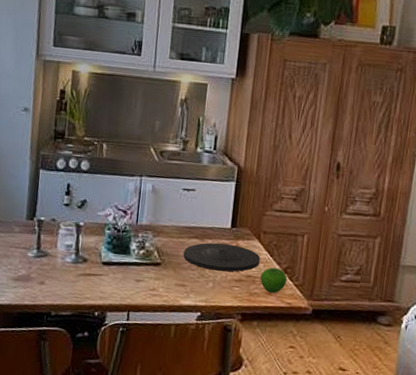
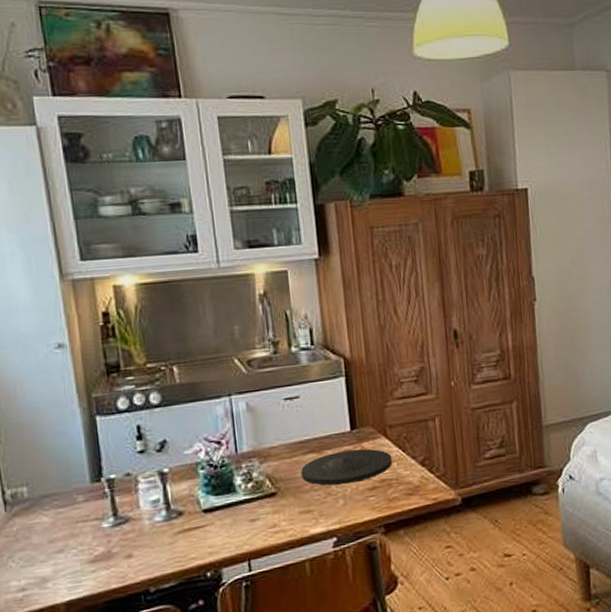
apple: present [260,267,288,294] -> none [396,462,427,493]

